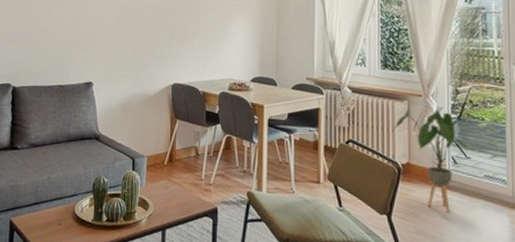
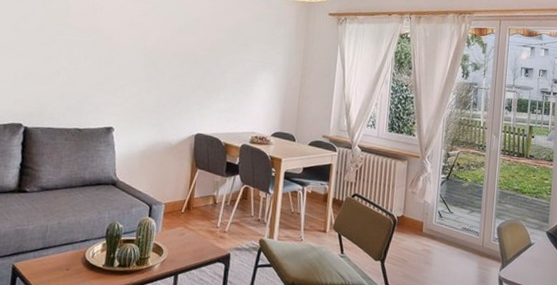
house plant: present [394,107,469,212] -> none [394,166,453,259]

